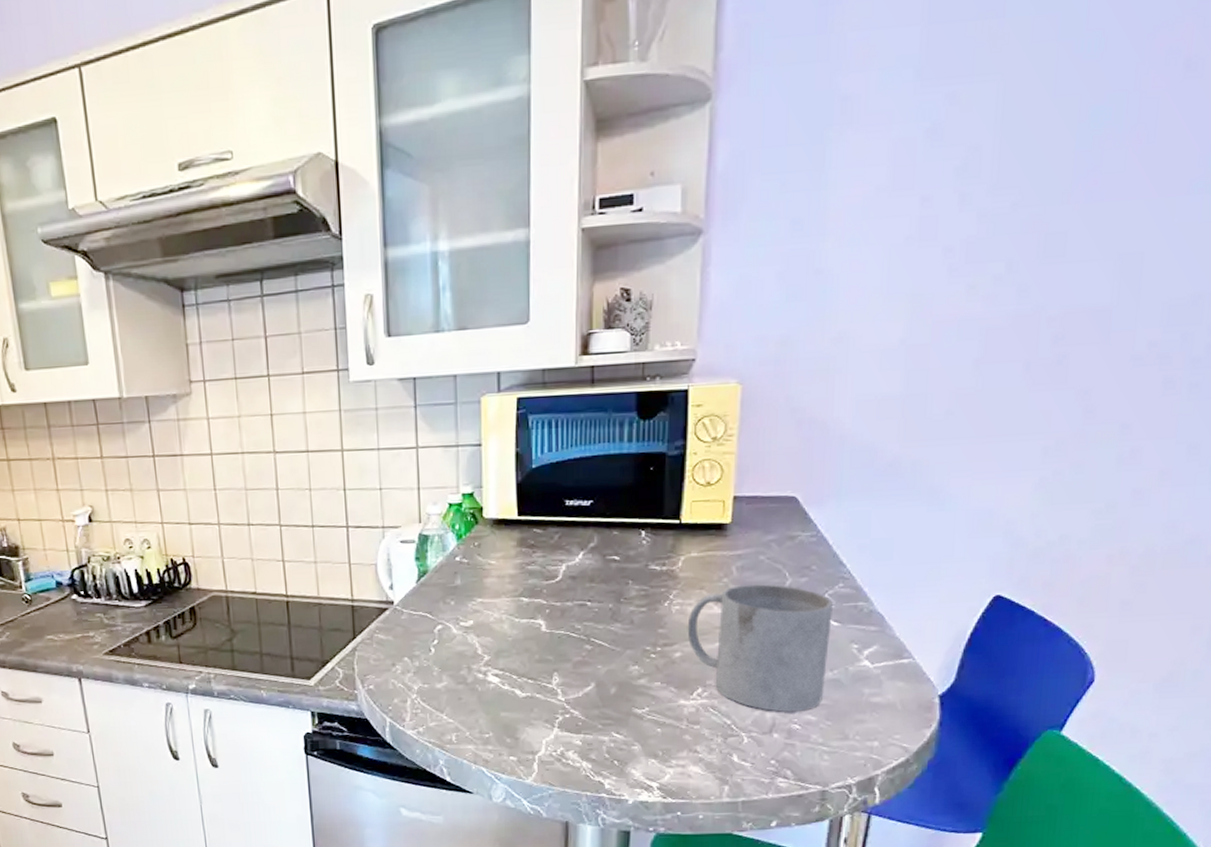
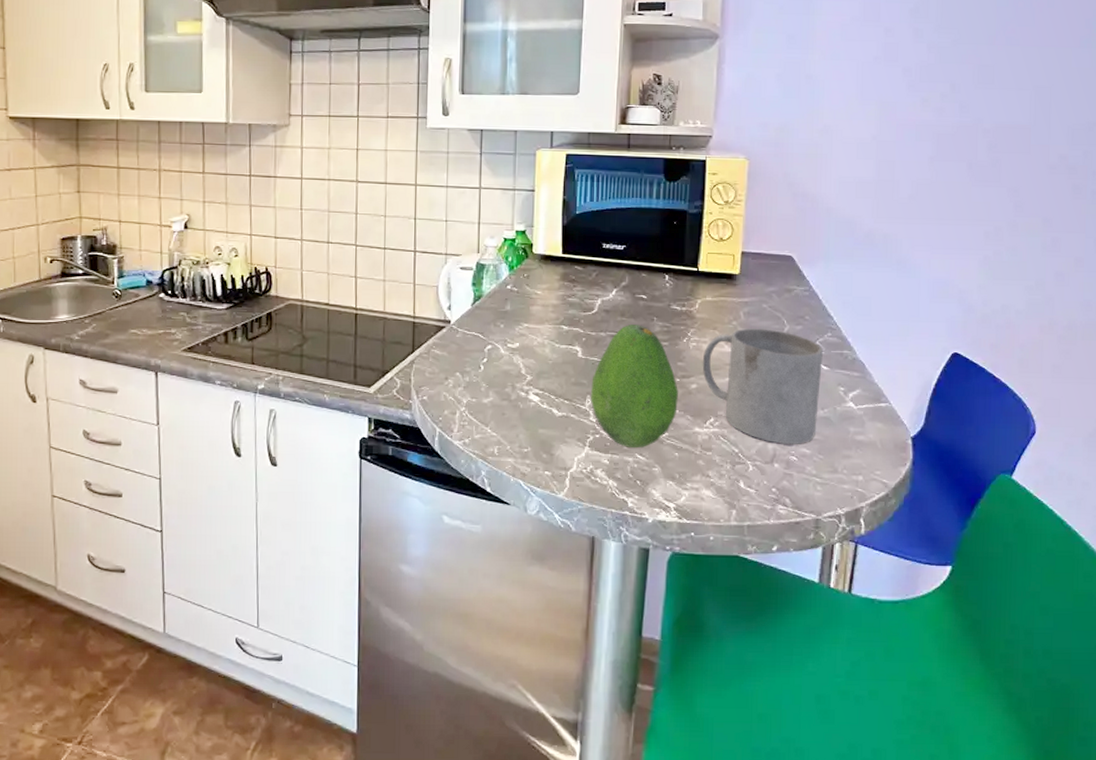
fruit: none [557,590,659,726] -> present [590,324,678,447]

